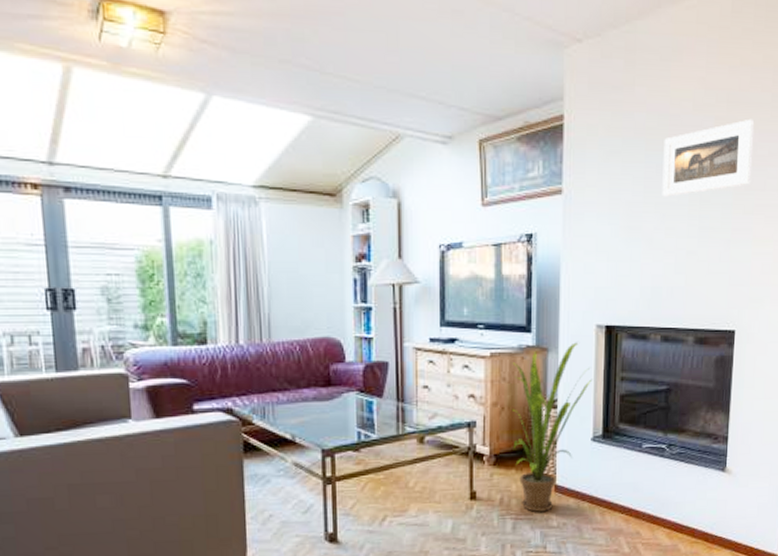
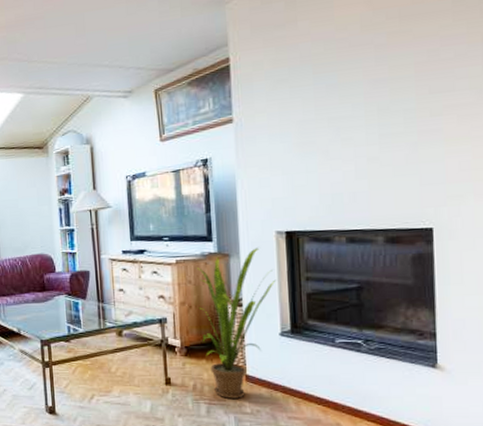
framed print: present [662,118,755,197] -> none [332,27,437,112]

